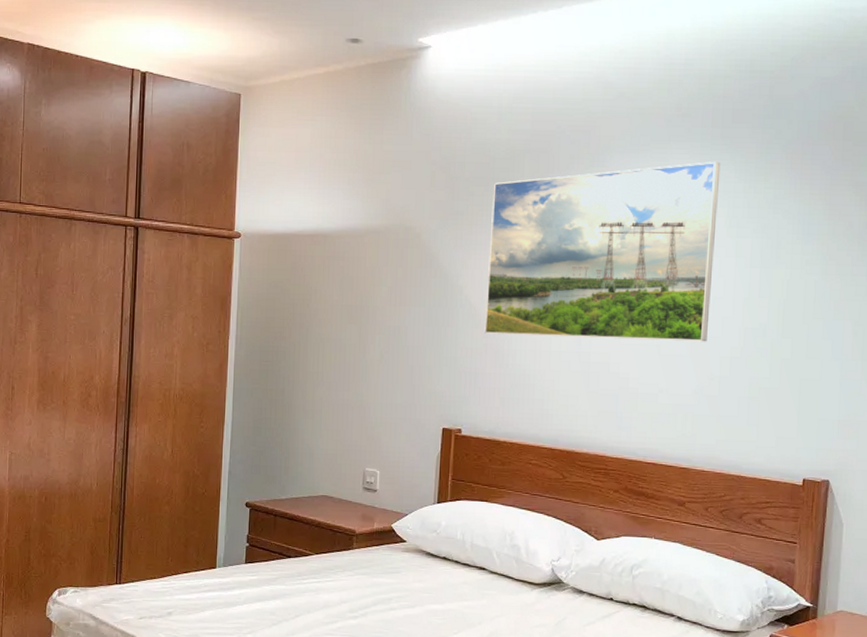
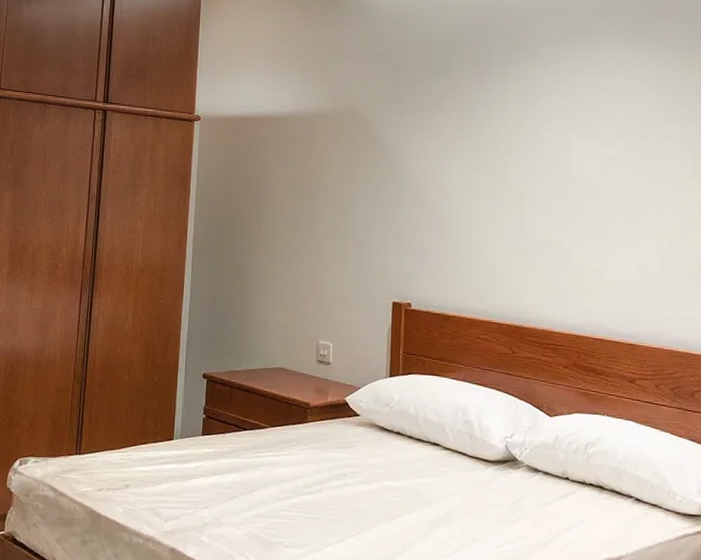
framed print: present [484,161,721,342] -> none [430,52,647,220]

